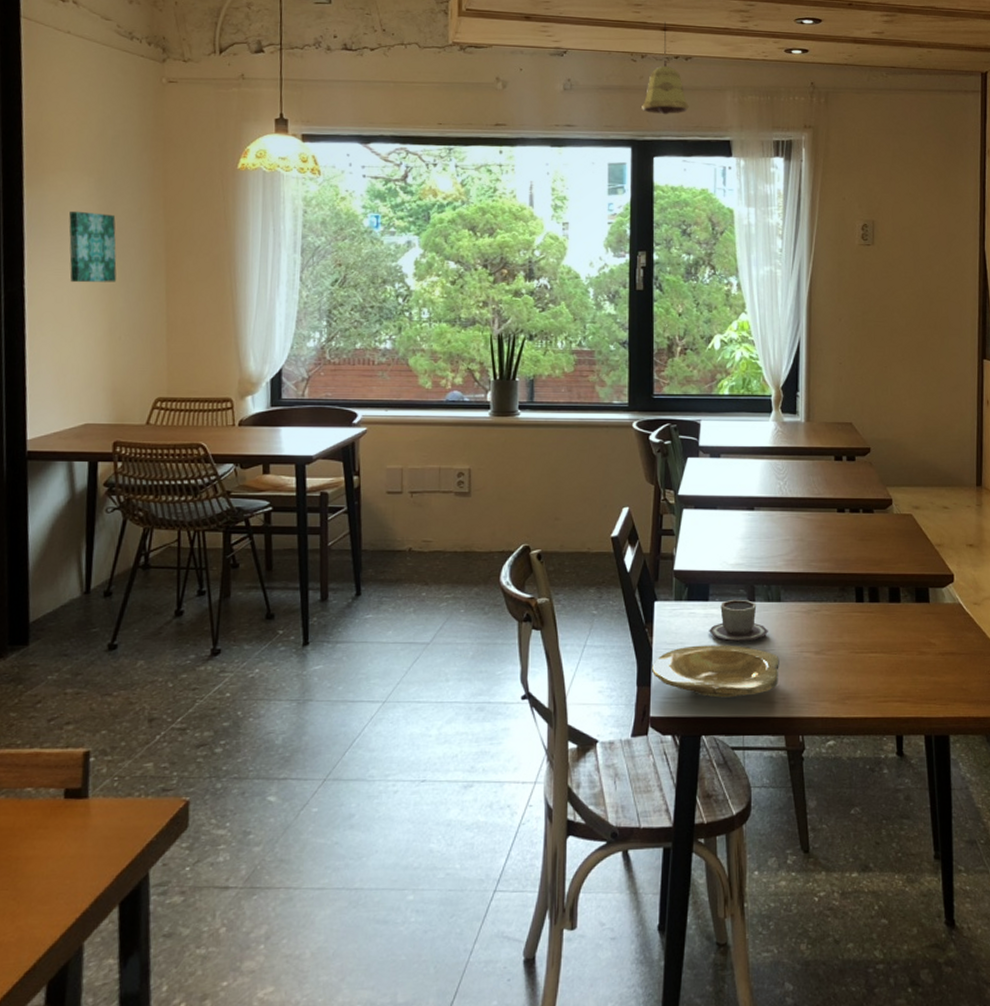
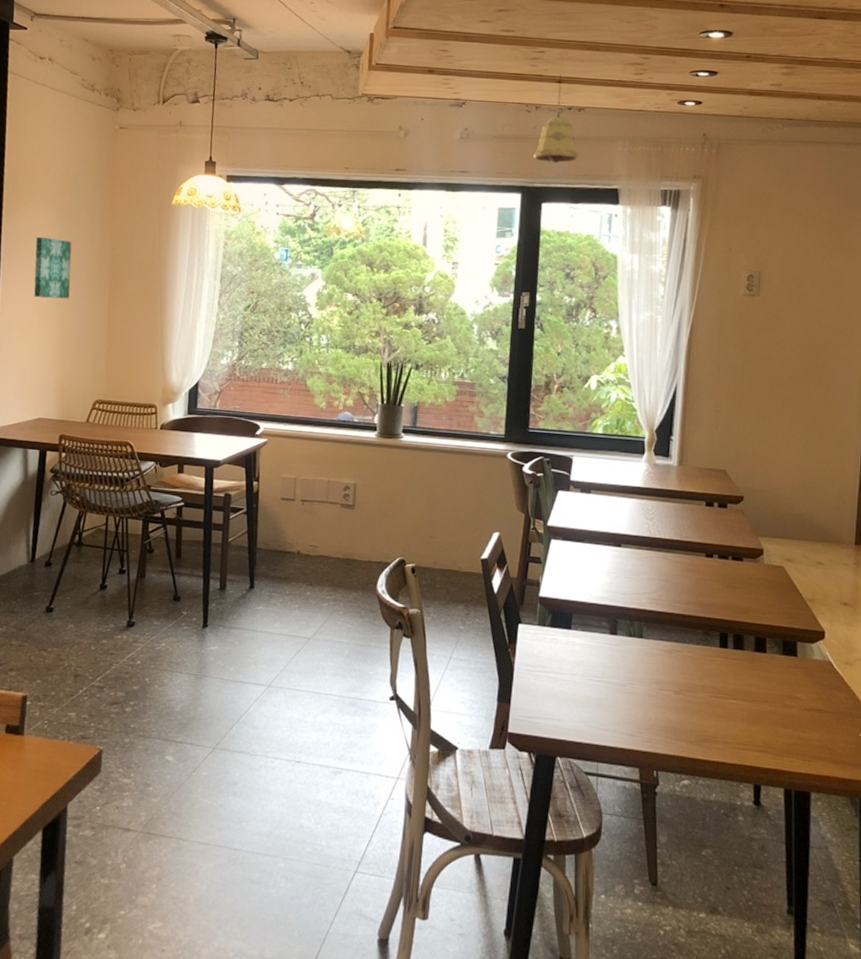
plate: present [651,645,779,698] -> none [511,670,638,725]
cup: present [709,599,768,642] -> none [570,630,628,673]

